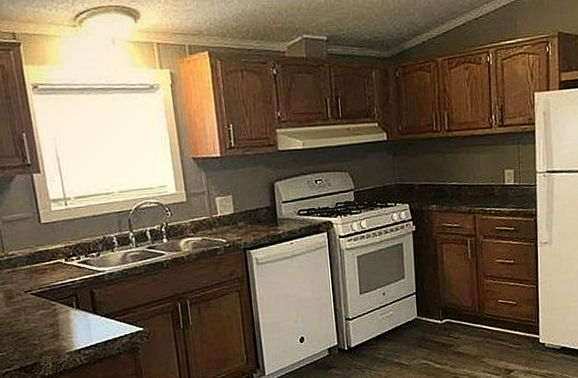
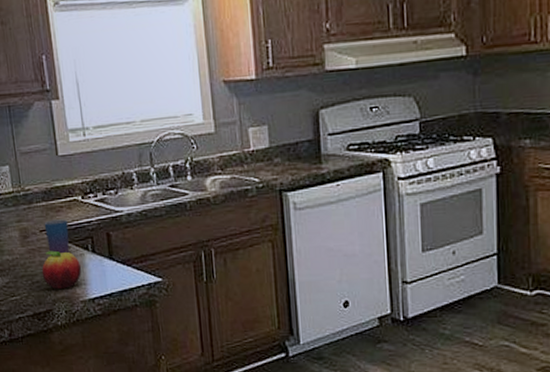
fruit: none [27,309,67,344] -> present [41,250,81,289]
cup: none [28,280,55,314] -> present [44,219,70,256]

